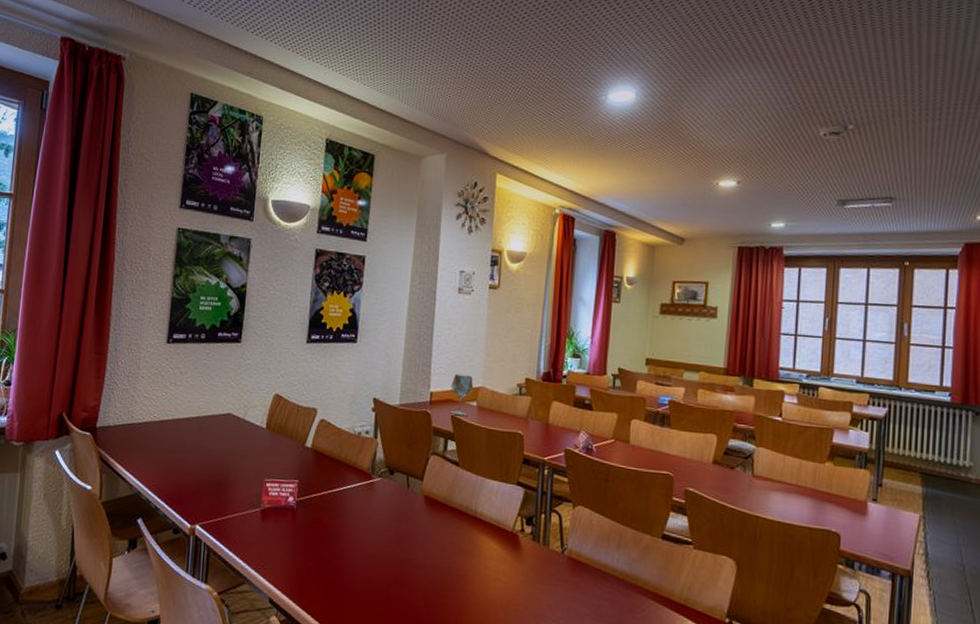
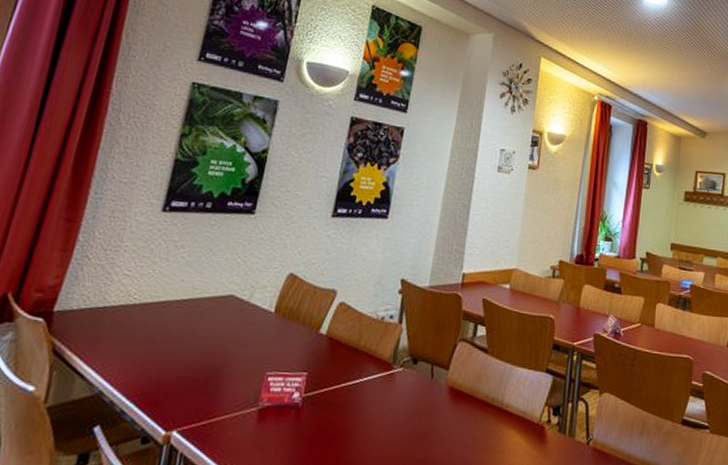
wine glass: present [450,373,474,417] -> none [482,254,508,300]

